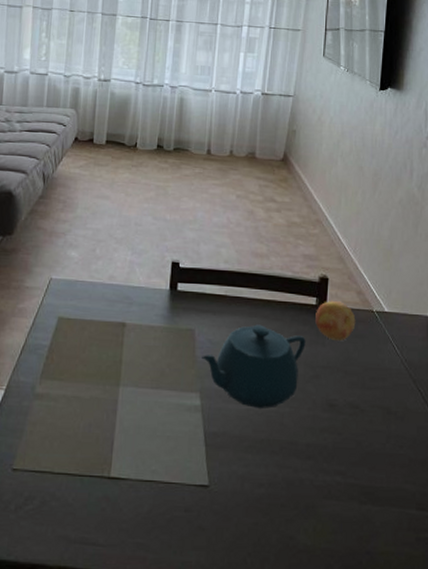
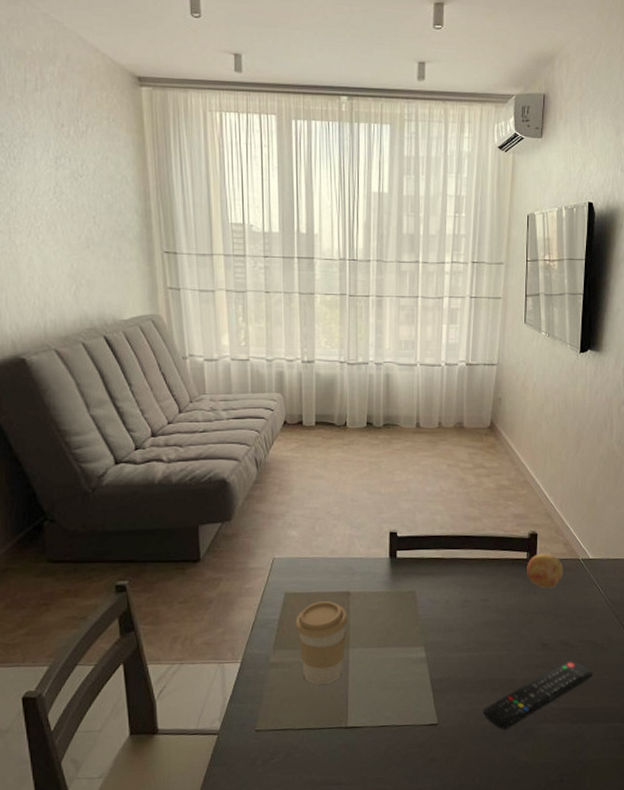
coffee cup: none [66,330,121,424] -> present [295,601,348,685]
teapot: present [202,324,306,408] -> none [424,581,519,654]
remote control: none [259,427,386,503] -> present [482,660,593,731]

